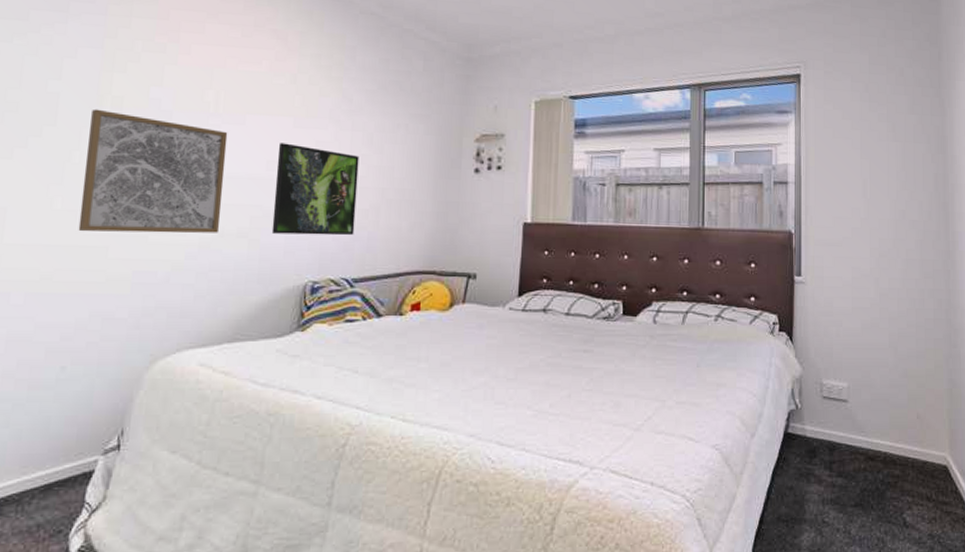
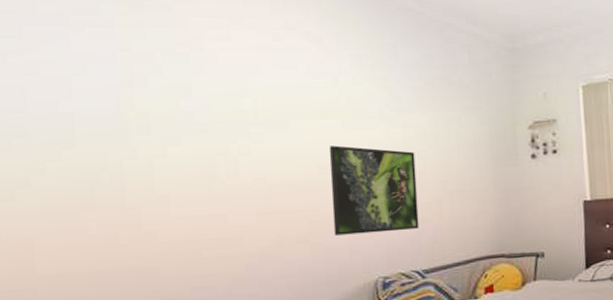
wall art: present [78,109,228,233] -> none [115,127,279,255]

